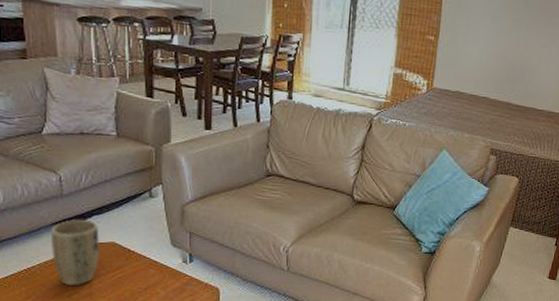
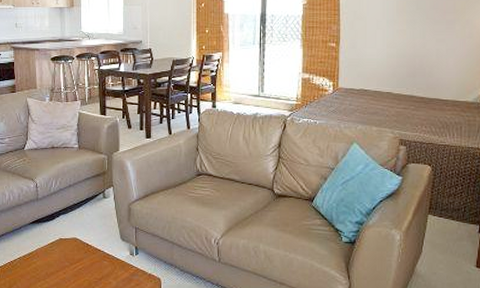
plant pot: present [50,220,100,286] -> none [28,219,65,277]

